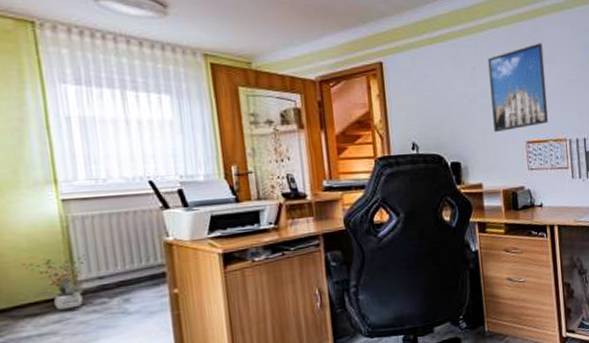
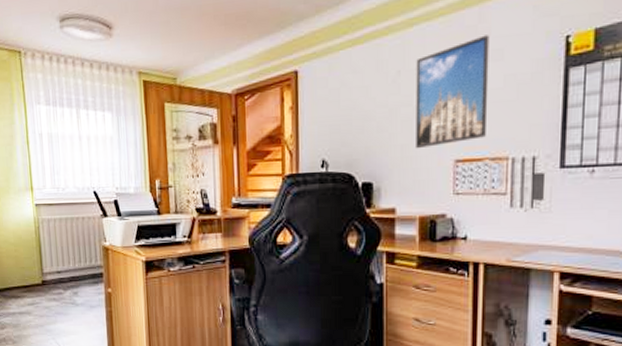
potted plant: present [22,255,95,310] -> none [10,252,55,295]

